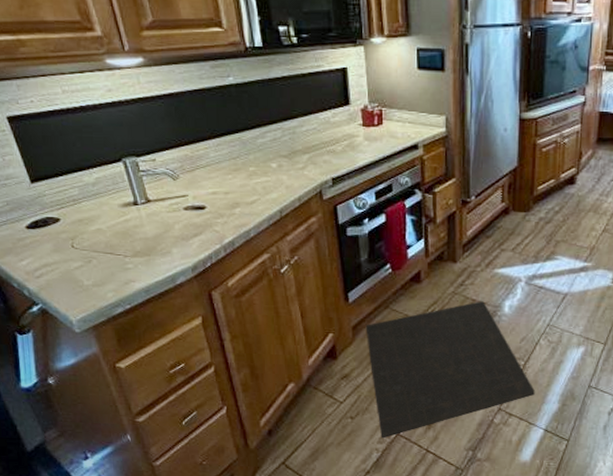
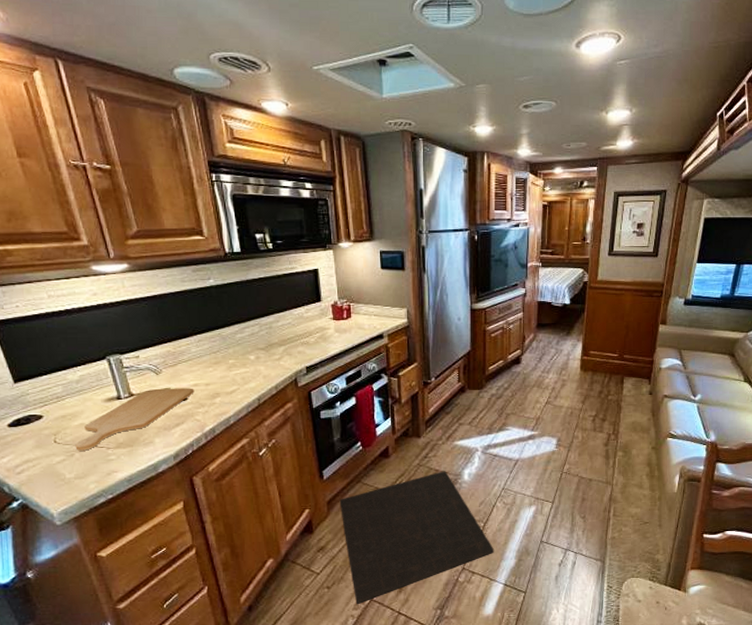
chopping board: none [92,195,213,258] -> present [75,388,194,451]

